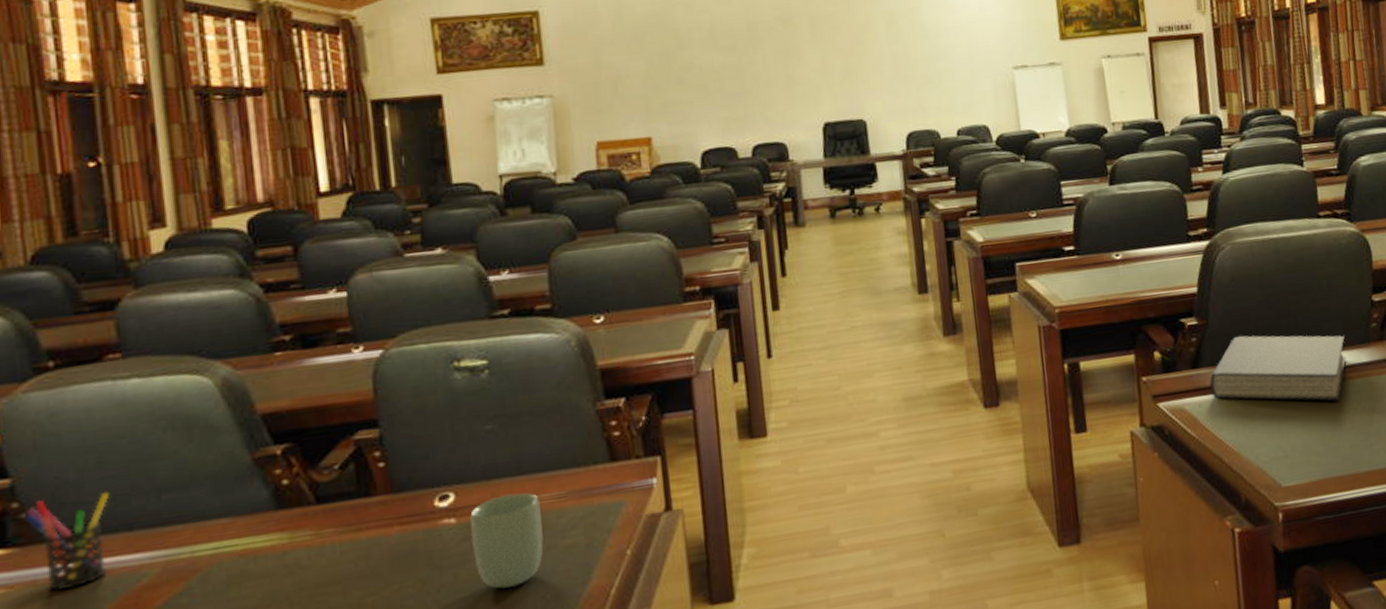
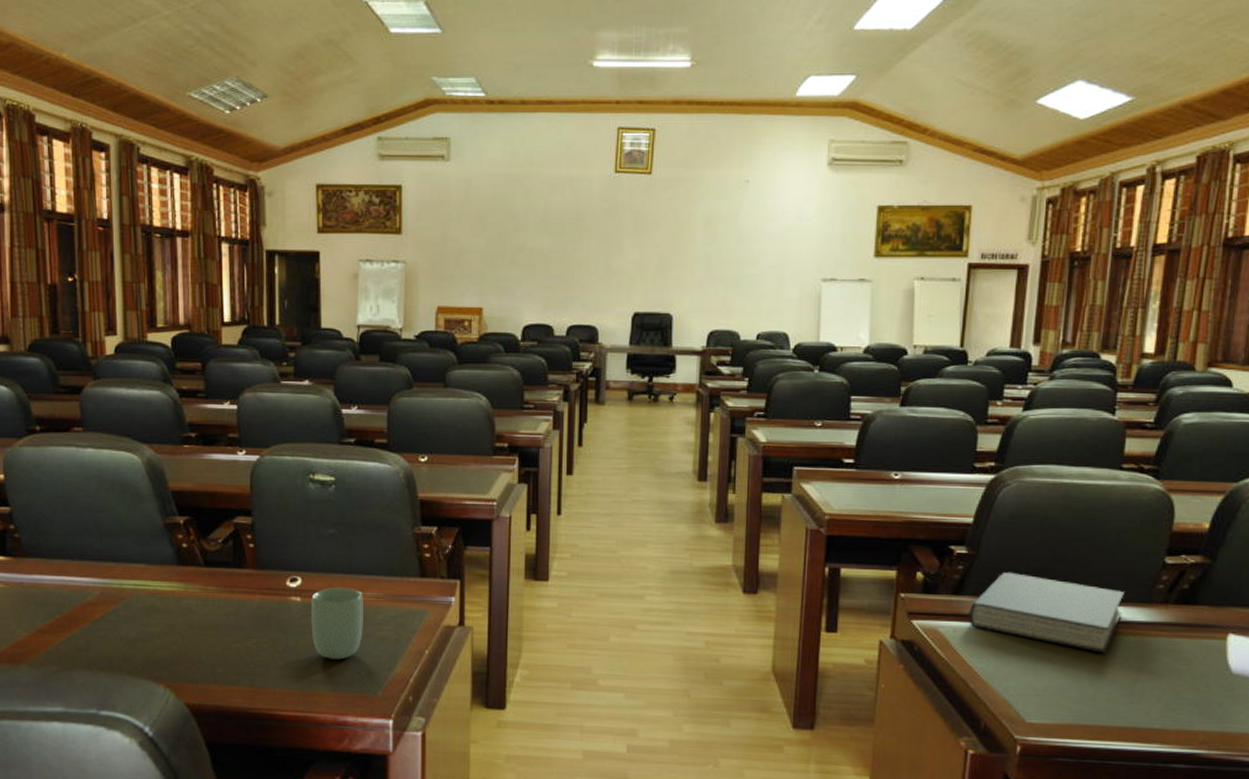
pen holder: present [24,491,110,592] -> none [17,527,71,594]

